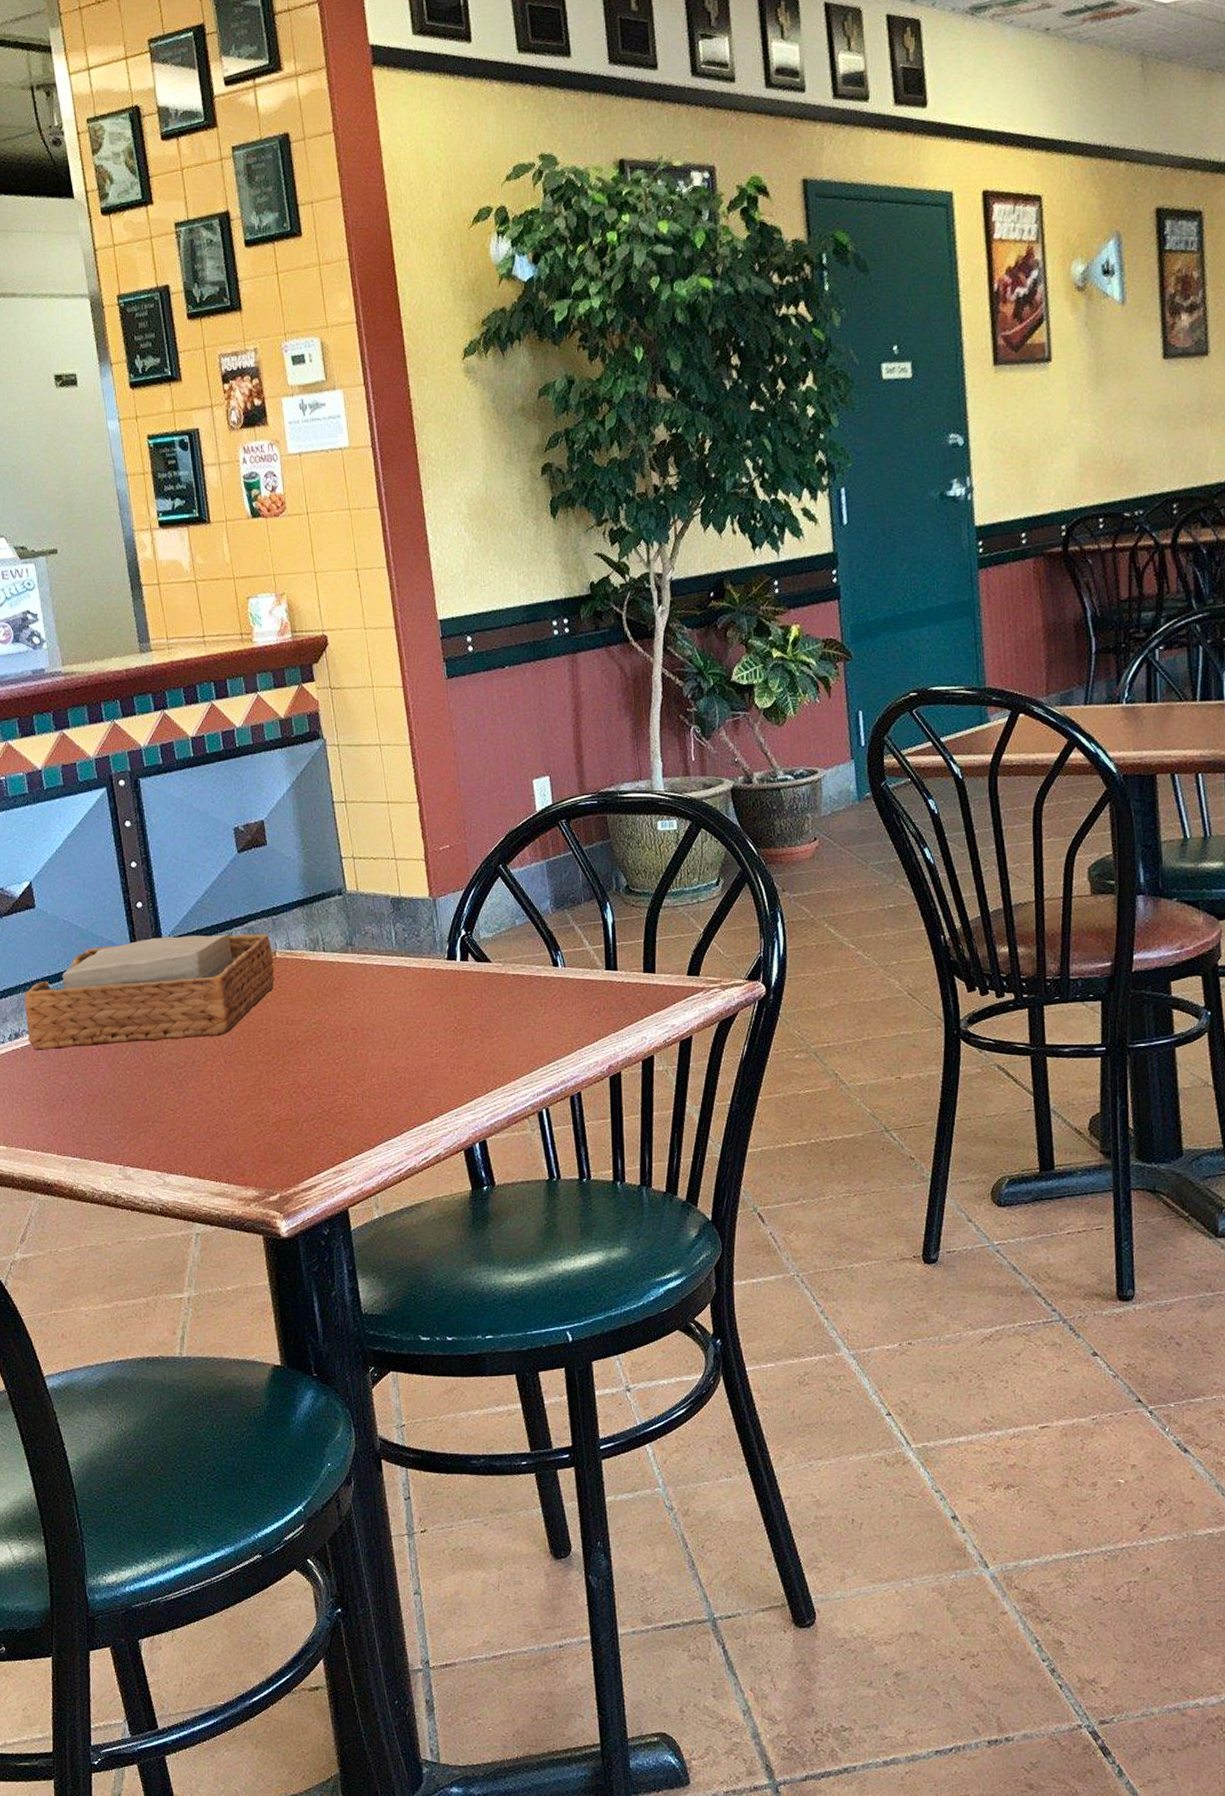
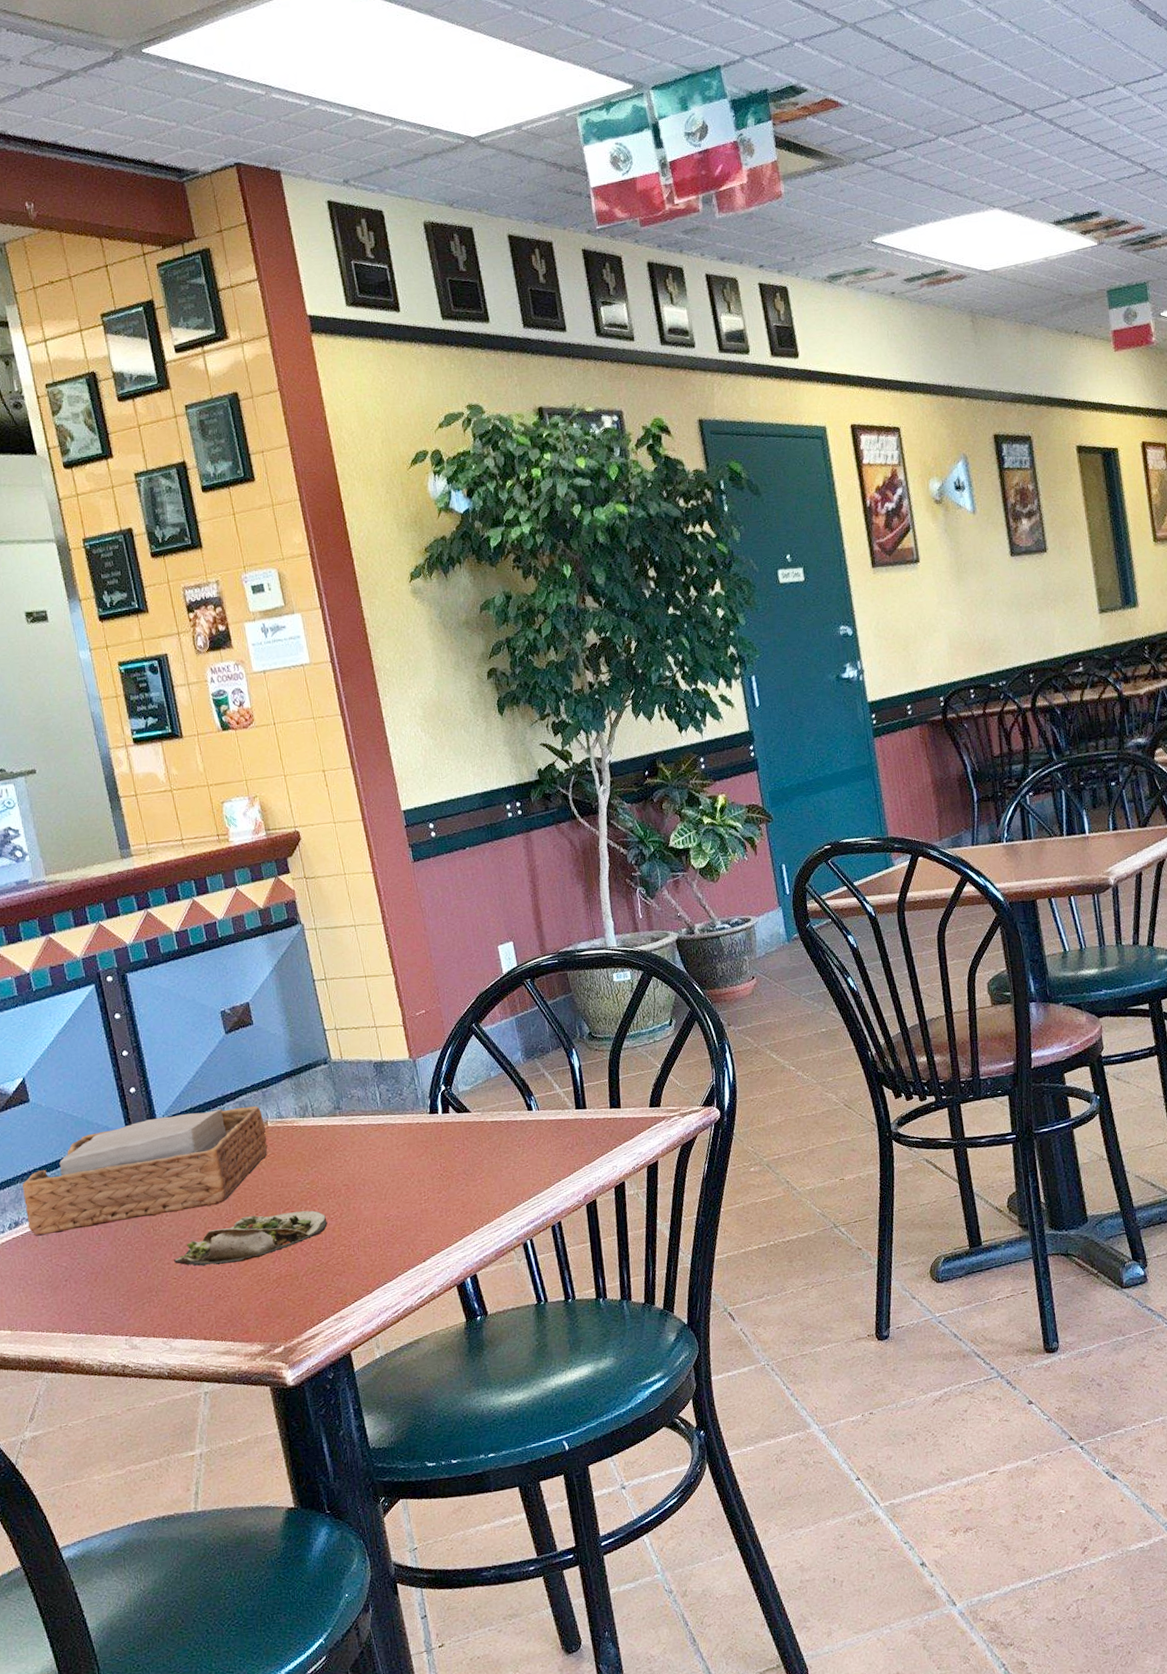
taco: none [171,1051,332,1101] -> present [173,1210,328,1266]

